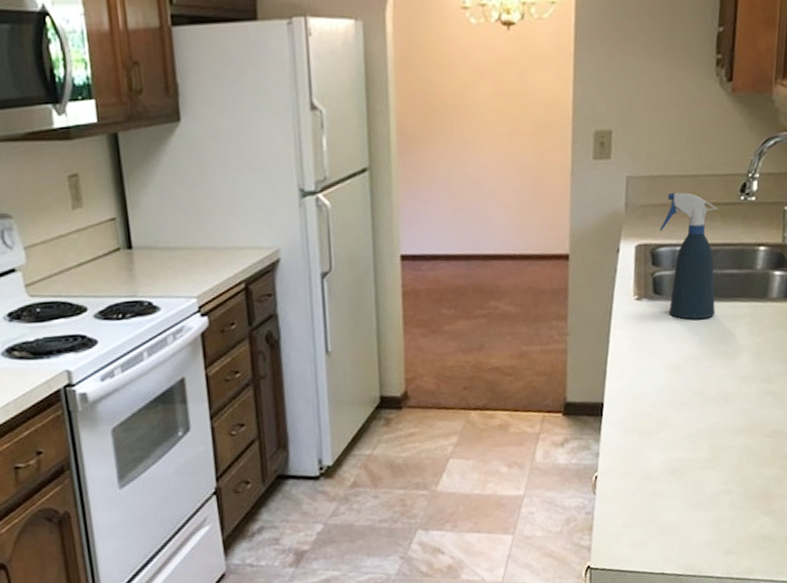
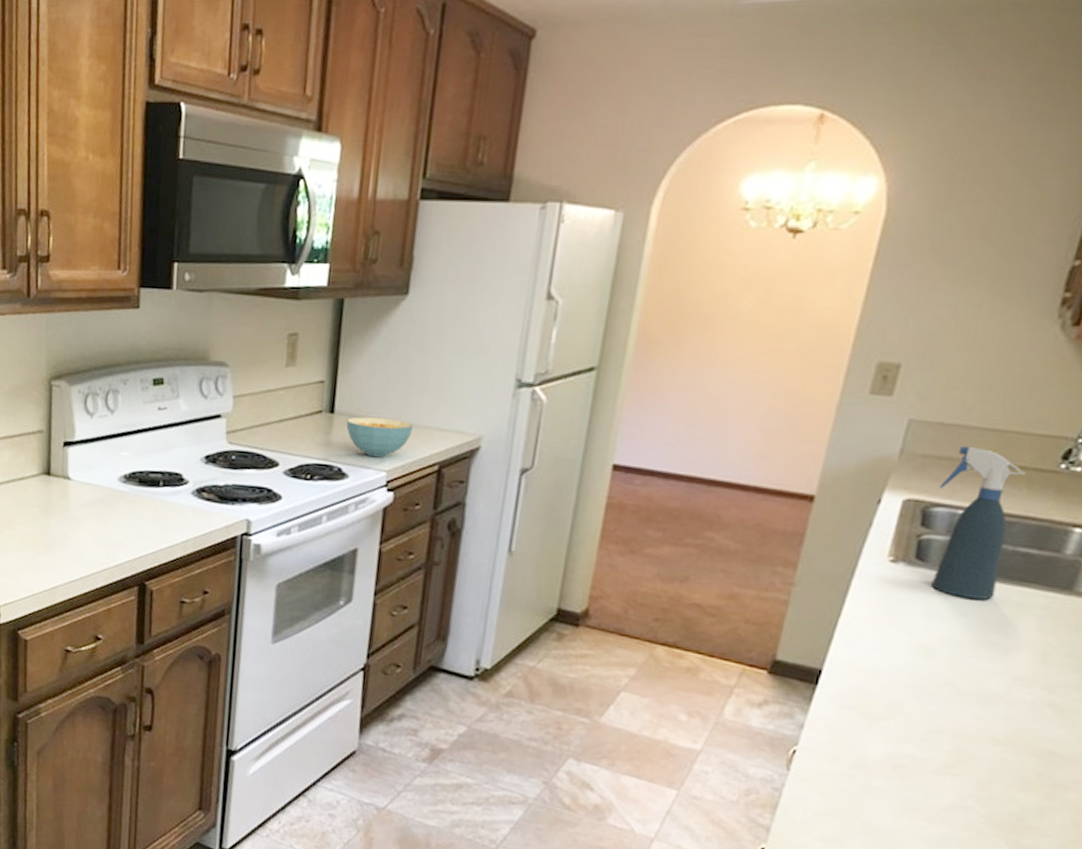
cereal bowl: none [146,245,213,286] -> present [346,417,413,458]

